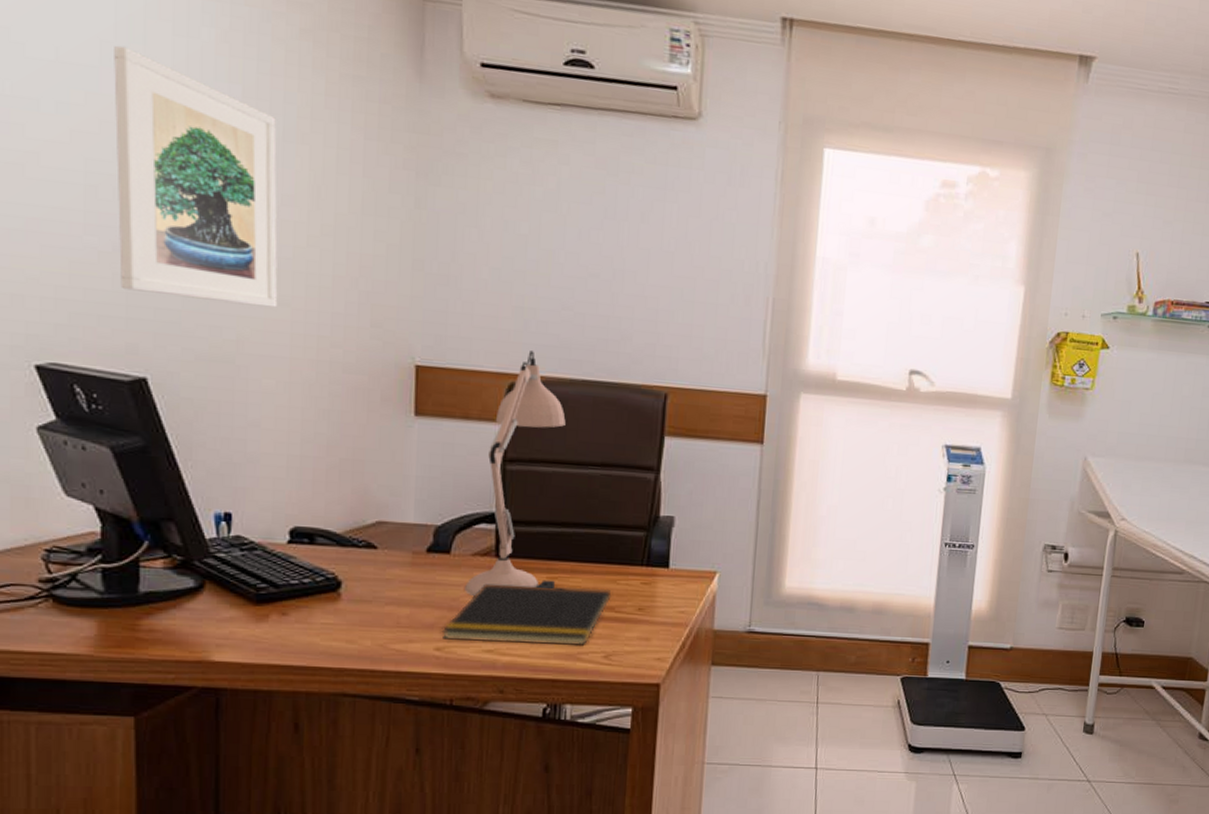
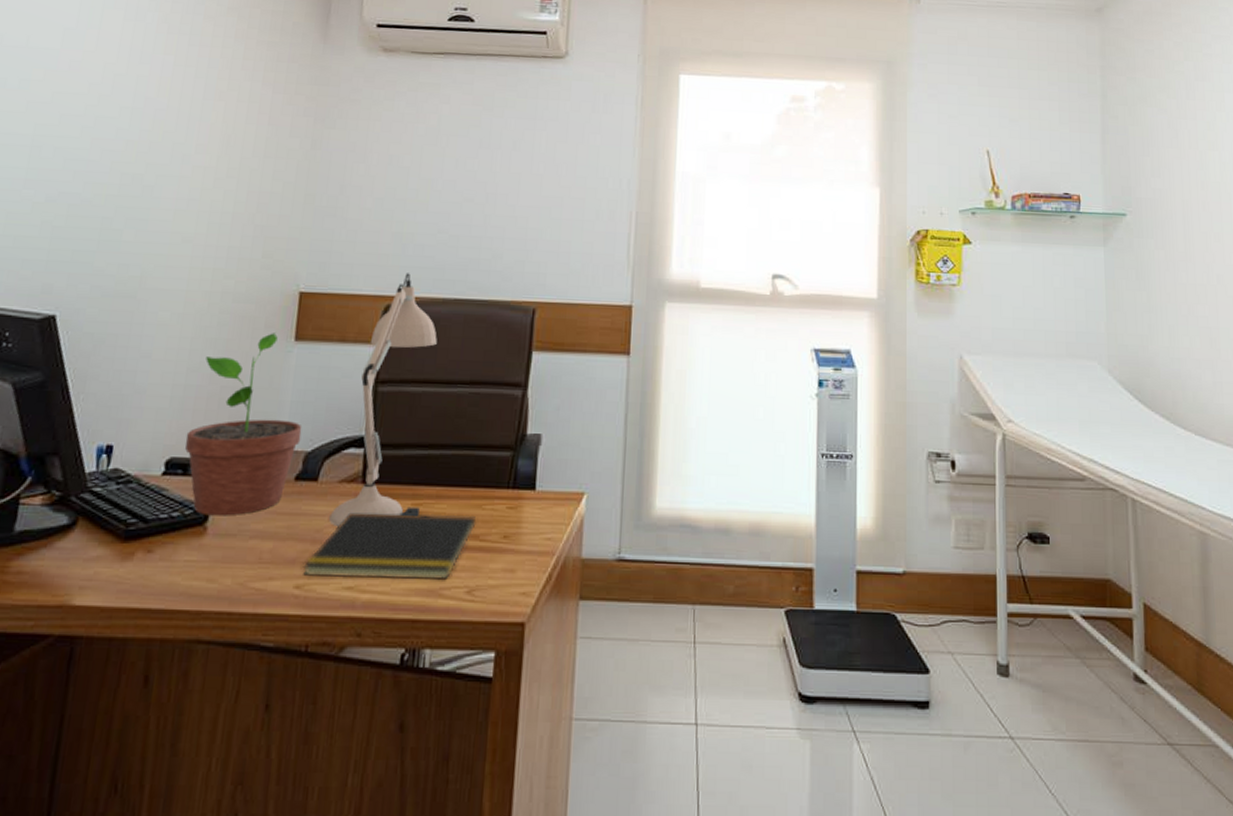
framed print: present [114,45,278,308] -> none [46,31,200,245]
potted plant: none [308,406,430,584] -> present [185,333,302,516]

